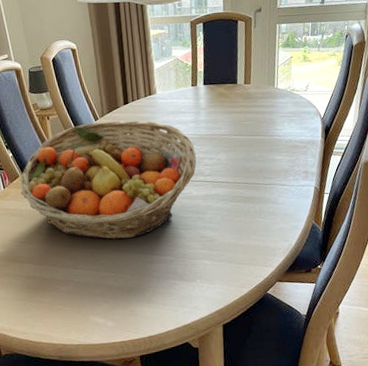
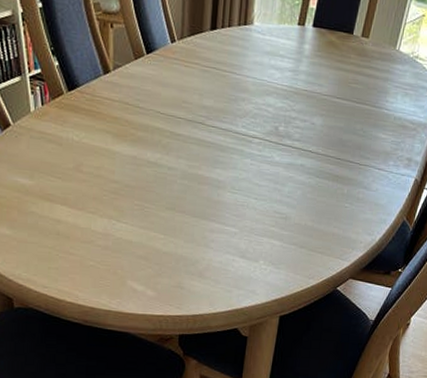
fruit basket: present [20,120,197,240] -> none [63,43,288,198]

